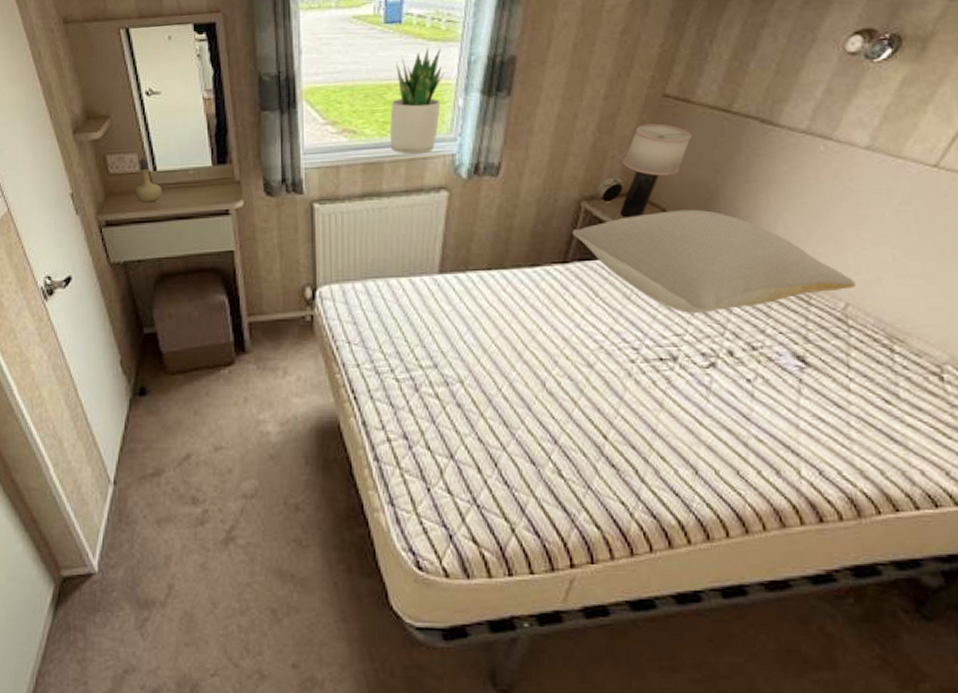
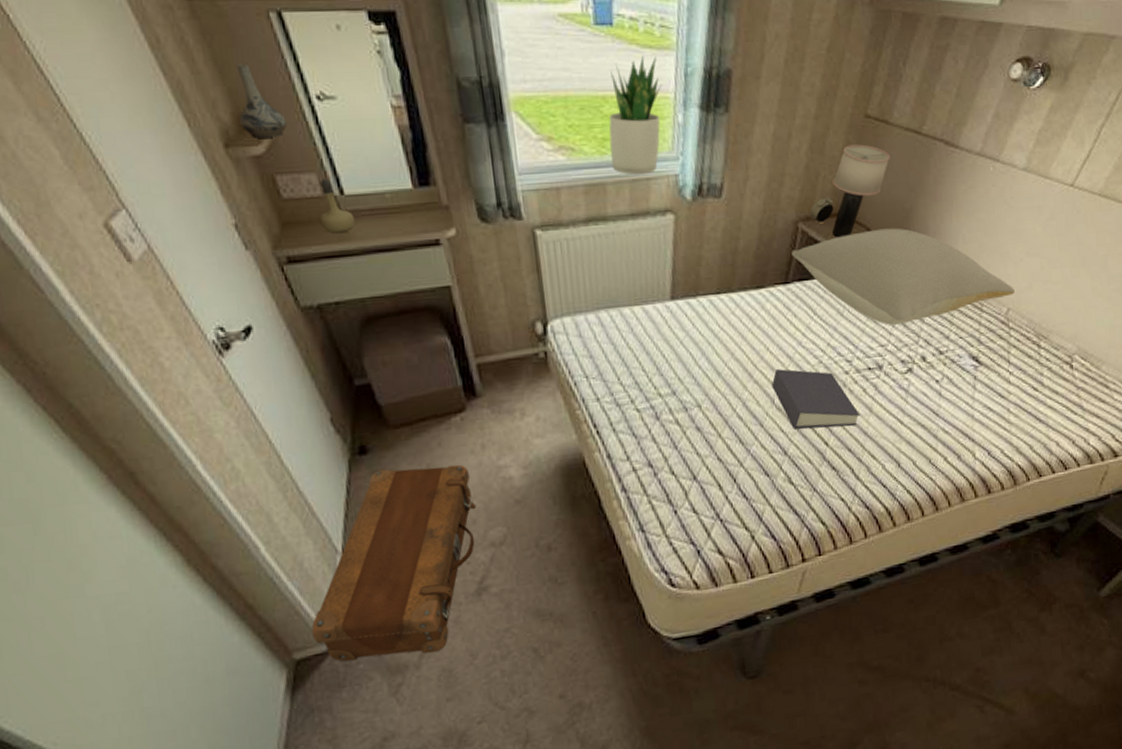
suitcase: none [79,411,233,594] -> present [311,464,476,662]
decorative vase: none [87,69,121,126] -> present [236,63,287,138]
book: none [543,351,647,420] -> present [771,369,860,429]

